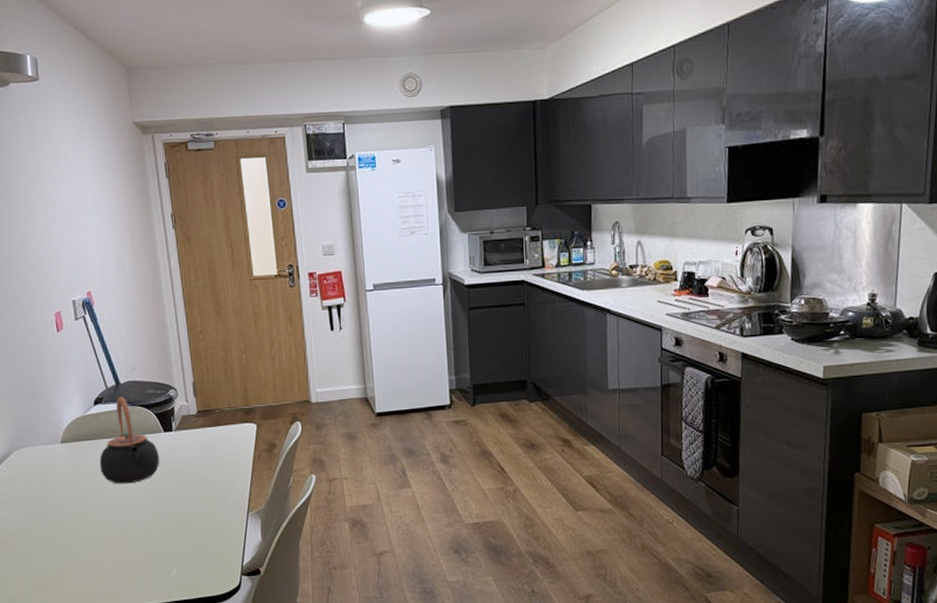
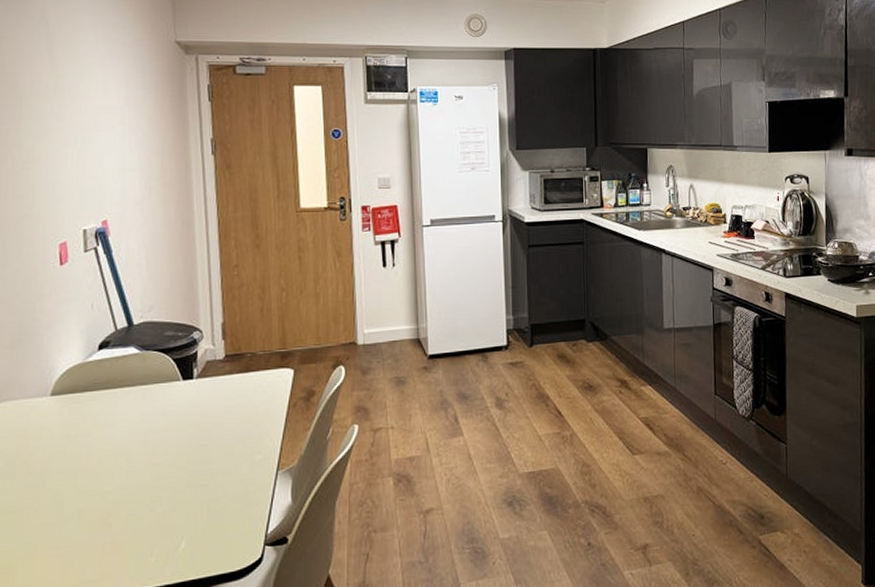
teapot: present [99,397,160,484] -> none [98,340,175,443]

